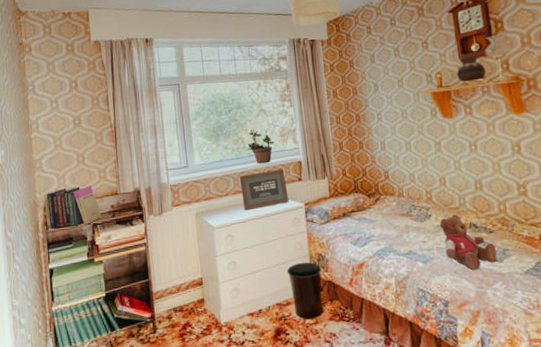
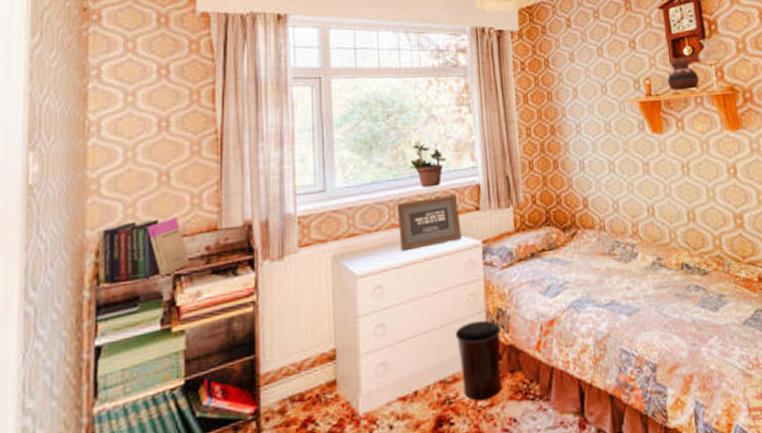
teddy bear: present [439,214,498,271] -> none [646,252,713,324]

